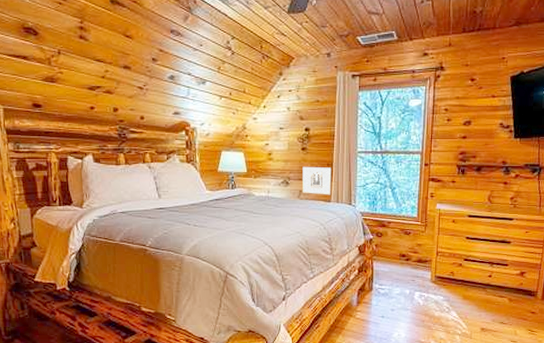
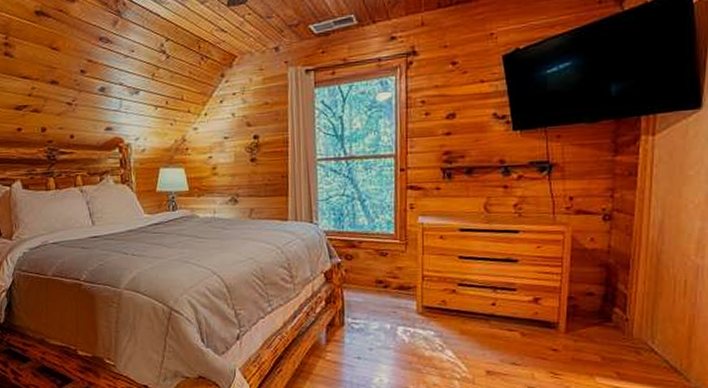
wall art: present [303,166,332,195] -> none [253,179,289,213]

